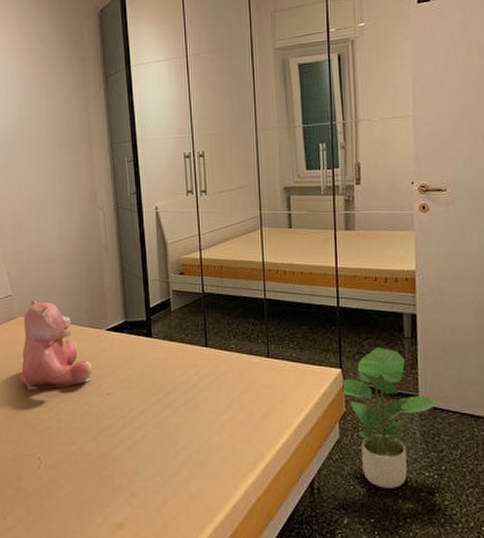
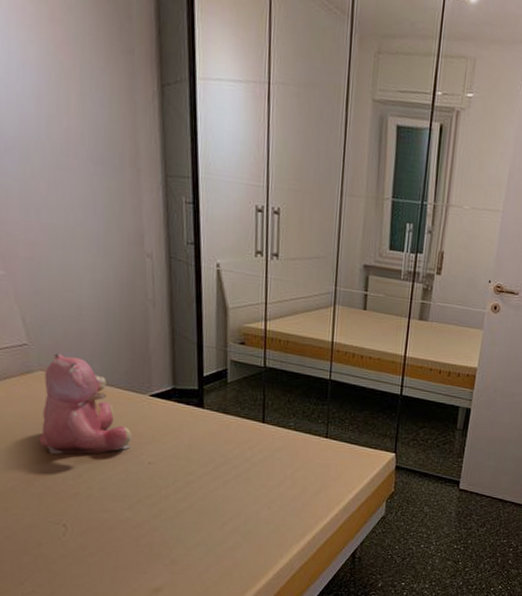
potted plant: present [339,347,438,488] -> none [392,436,475,558]

